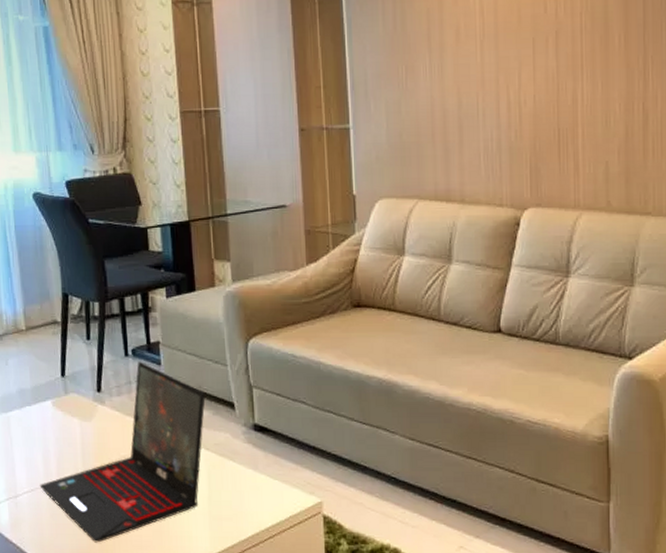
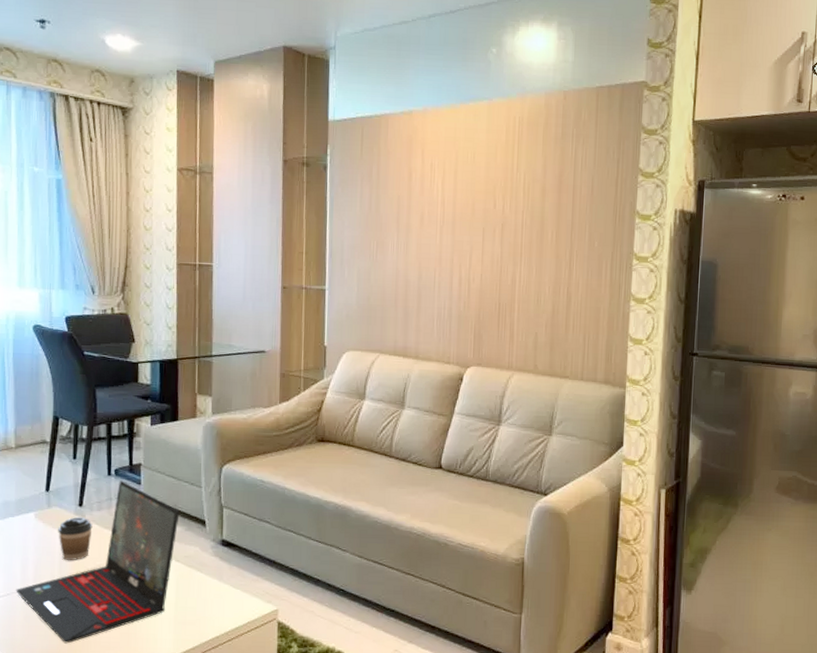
coffee cup: none [77,404,114,451] -> present [58,517,93,560]

